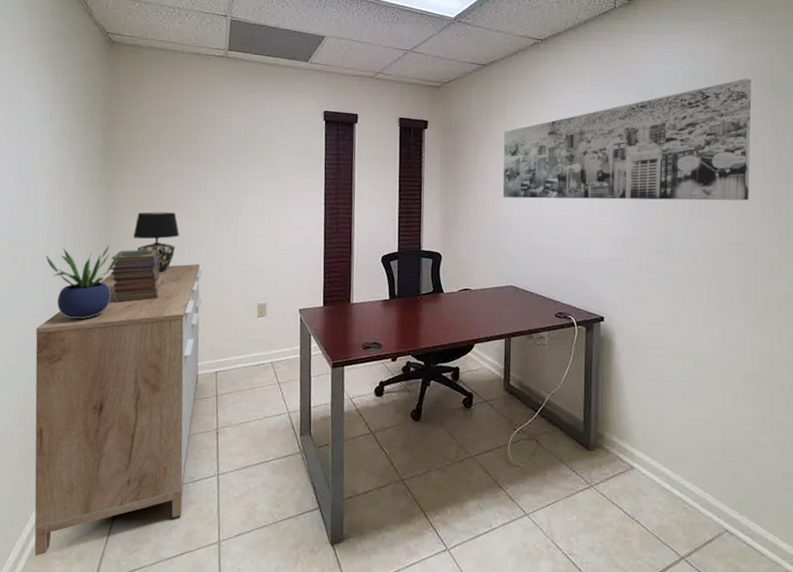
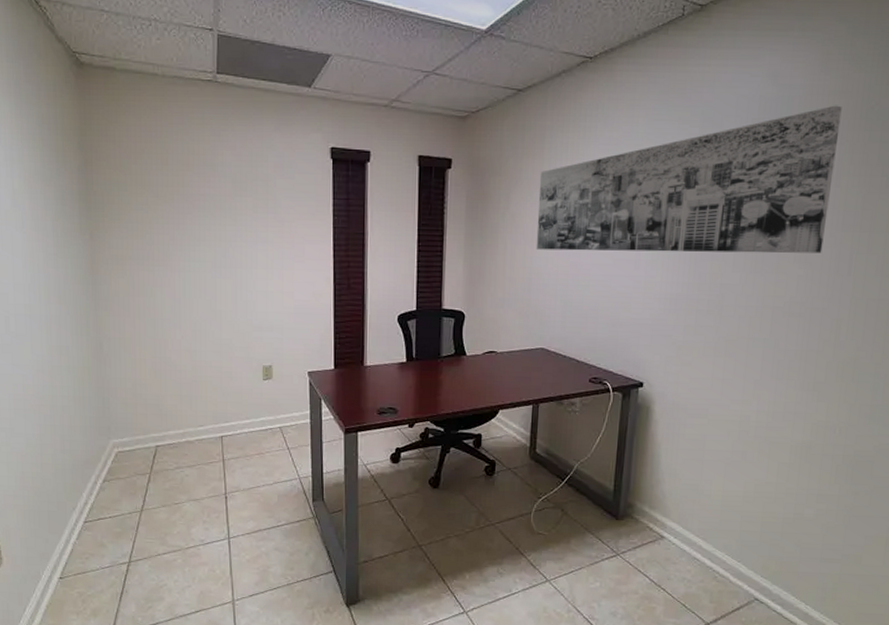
sideboard: present [34,263,203,556] -> none [28,322,204,611]
potted plant: present [45,246,123,319] -> none [29,302,114,381]
book stack: present [111,249,161,304] -> none [101,306,155,365]
table lamp: present [133,212,180,274] -> none [123,265,174,333]

